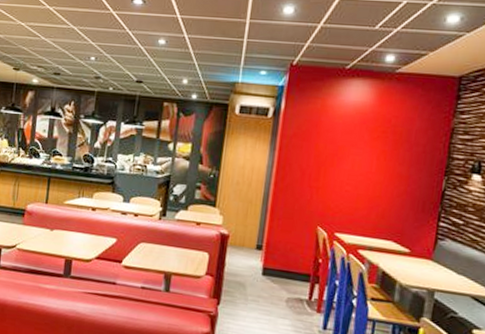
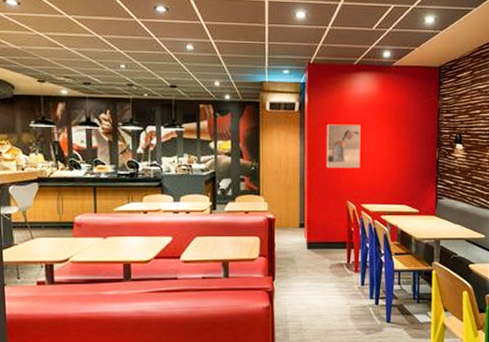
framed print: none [297,135,346,190] -> present [326,124,361,168]

